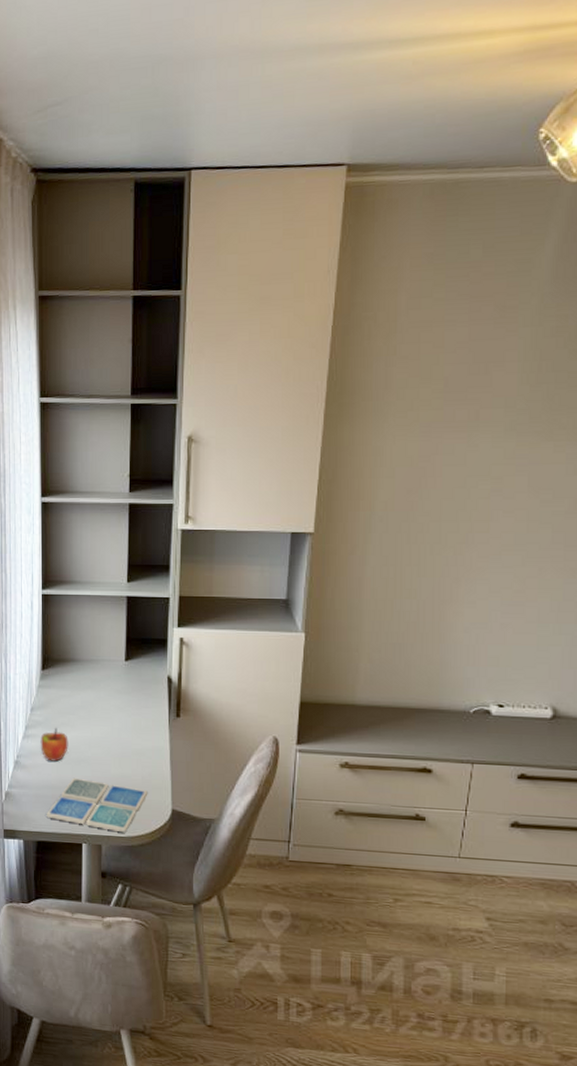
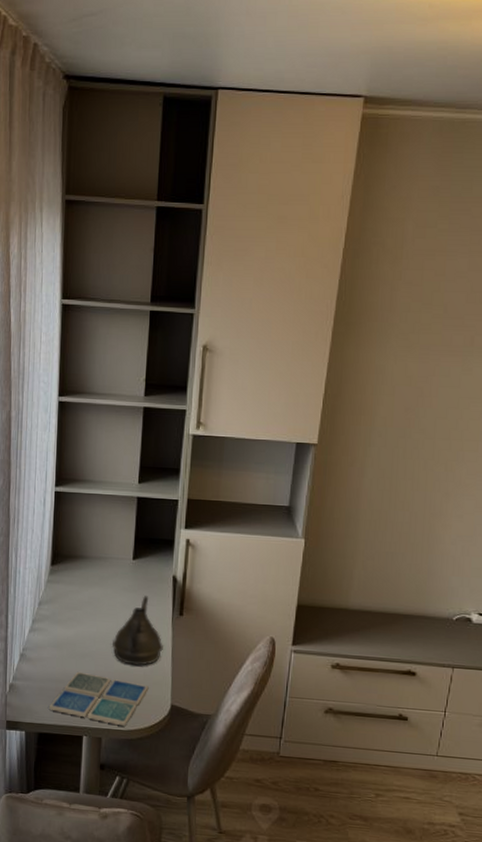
apple: present [40,728,69,762] -> none [46,623,74,656]
teapot: none [108,698,161,770] -> present [113,596,163,666]

